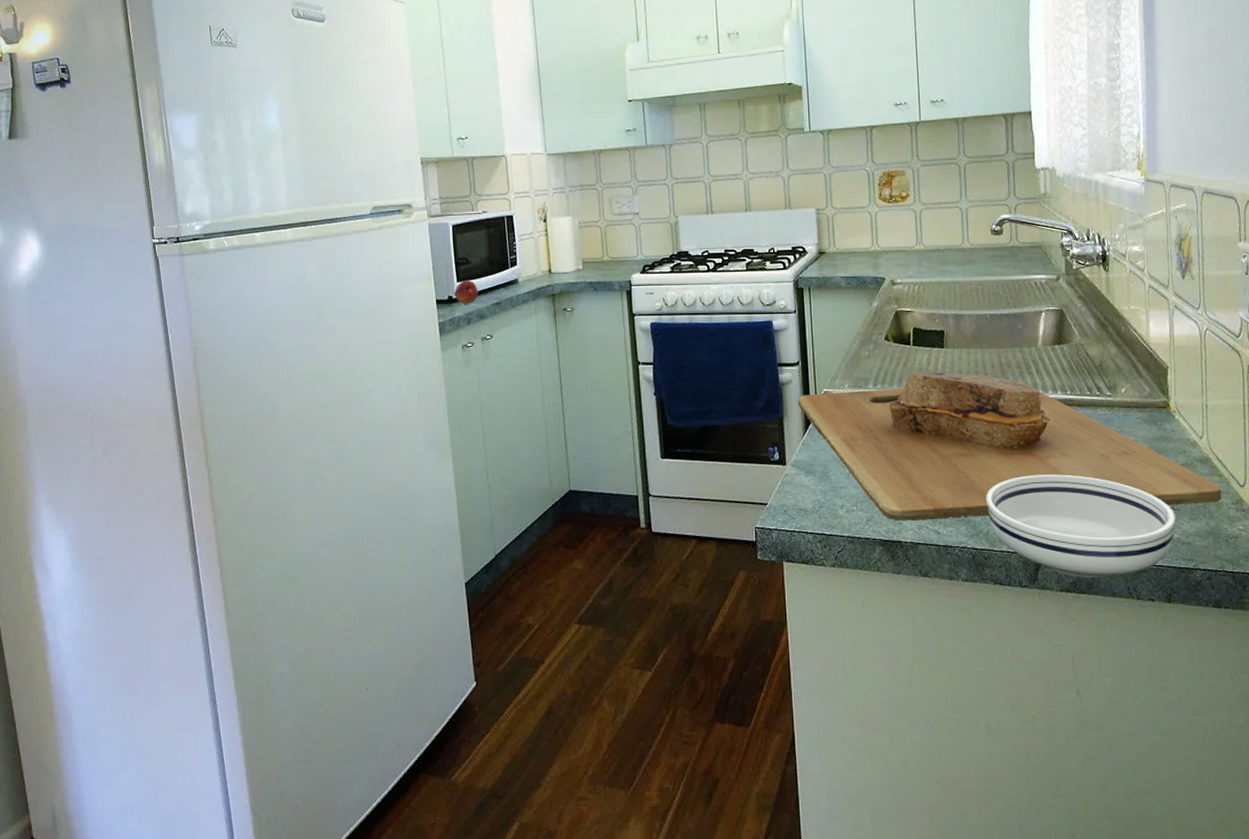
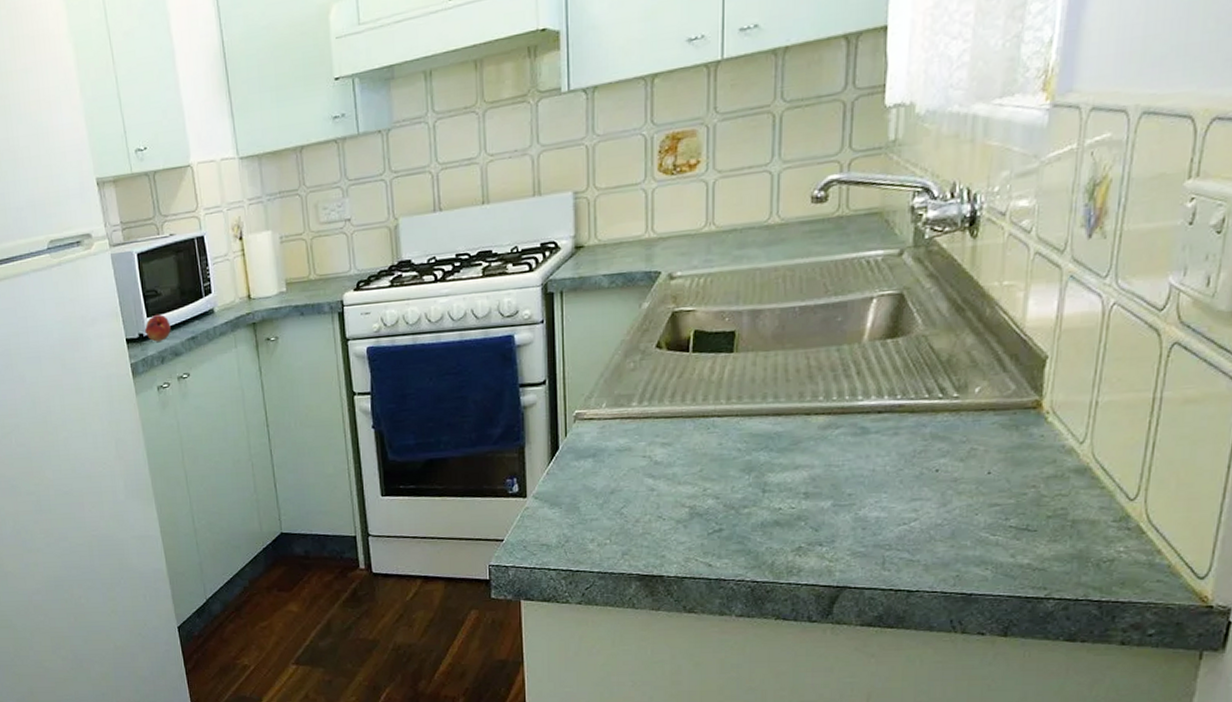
cutting board: present [798,372,1222,521] -> none [543,381,1101,554]
bowl: present [985,474,1176,578] -> none [773,494,1029,611]

